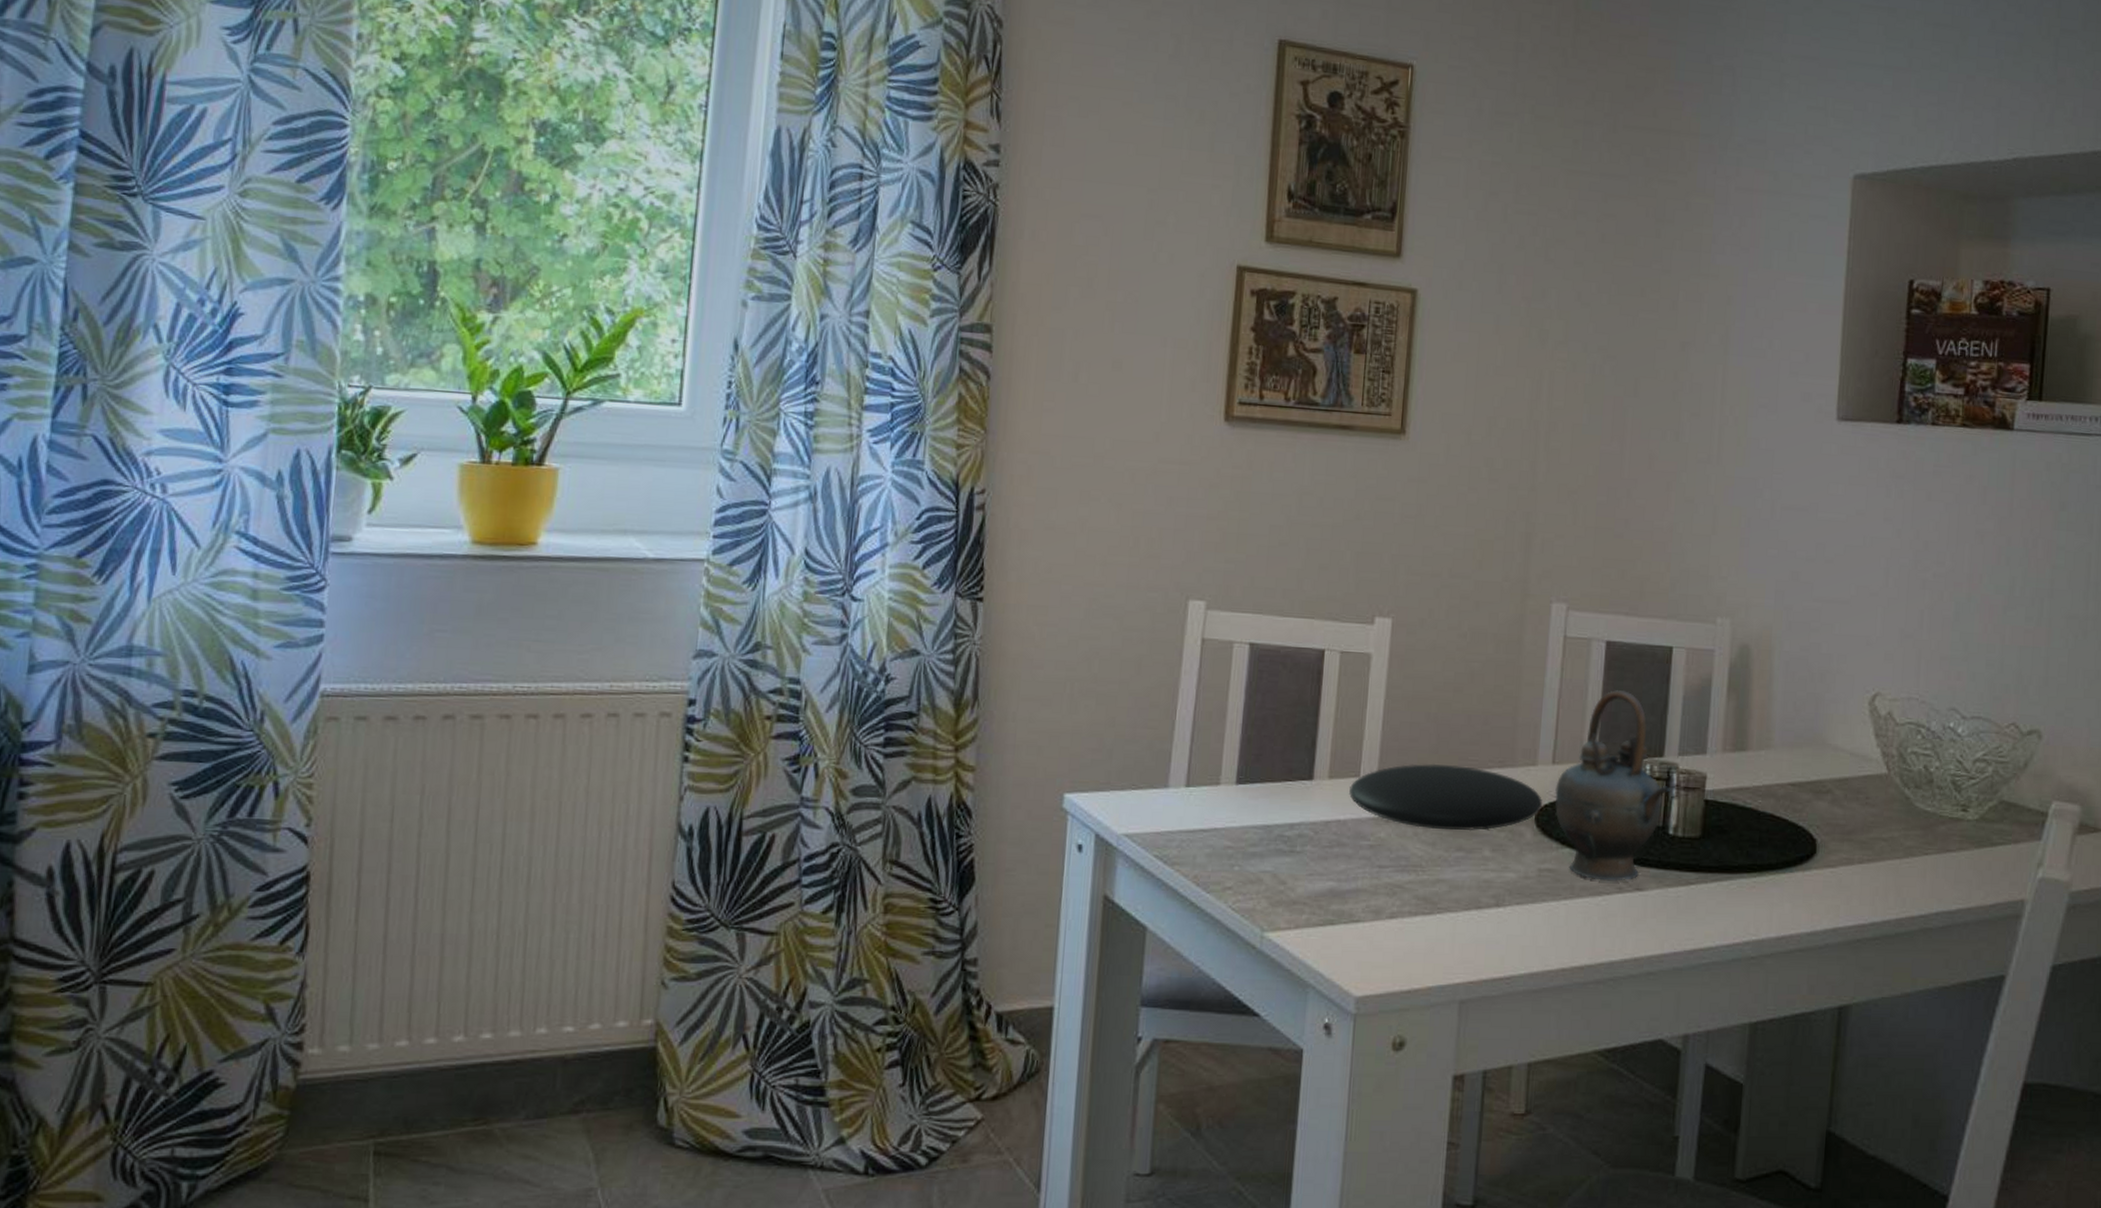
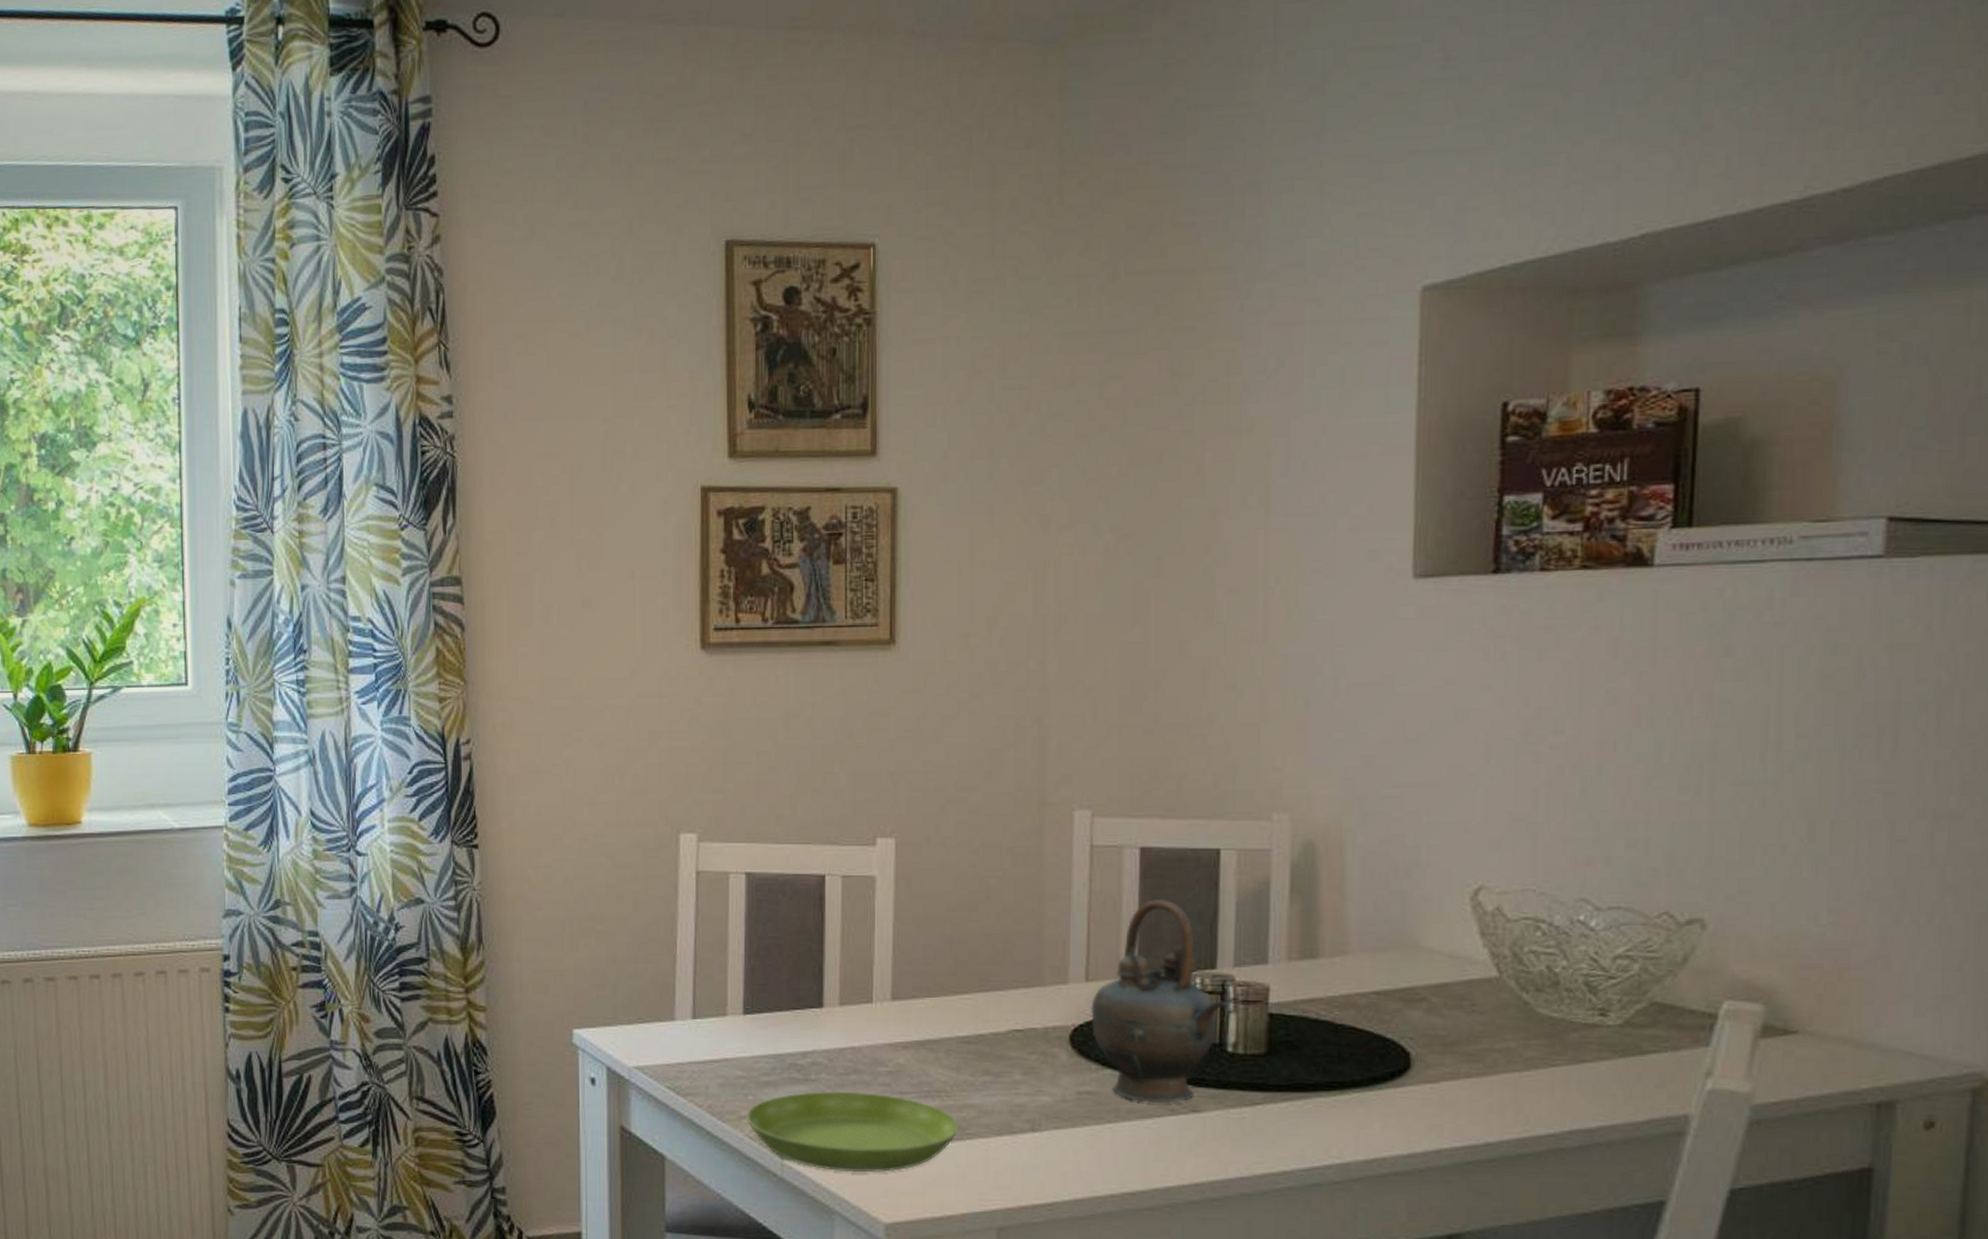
saucer: none [1231,863,1432,946] -> present [746,1091,960,1173]
plate: present [1349,763,1543,831] -> none [863,986,1078,1055]

